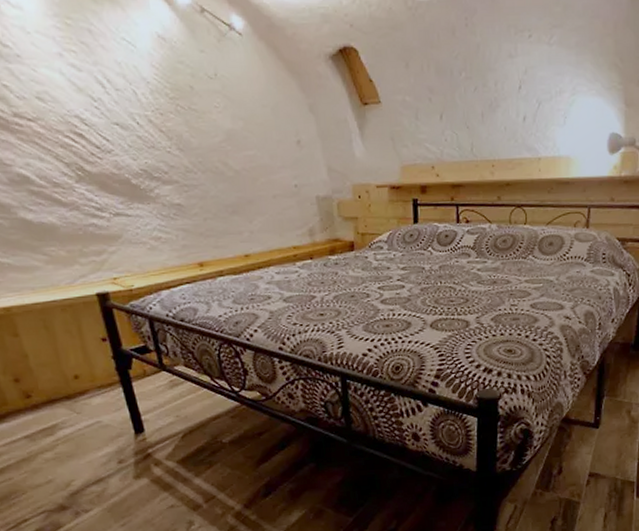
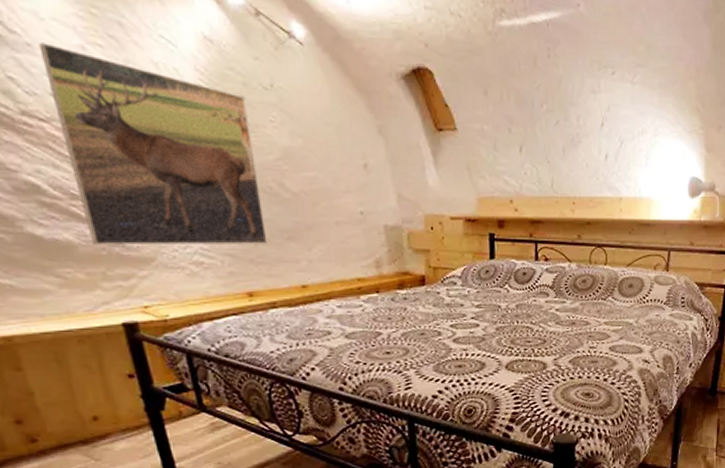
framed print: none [26,53,215,226] -> present [38,43,268,245]

